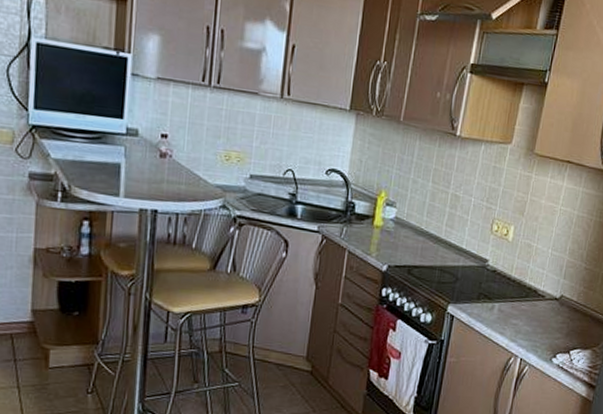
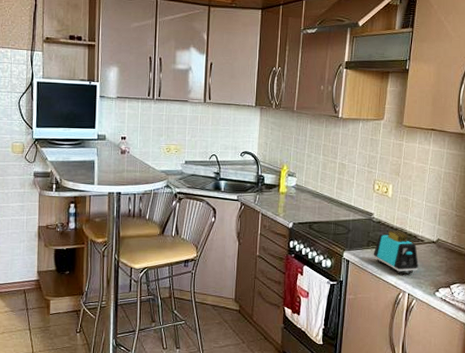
toaster: none [483,282,536,336] -> present [373,230,419,274]

